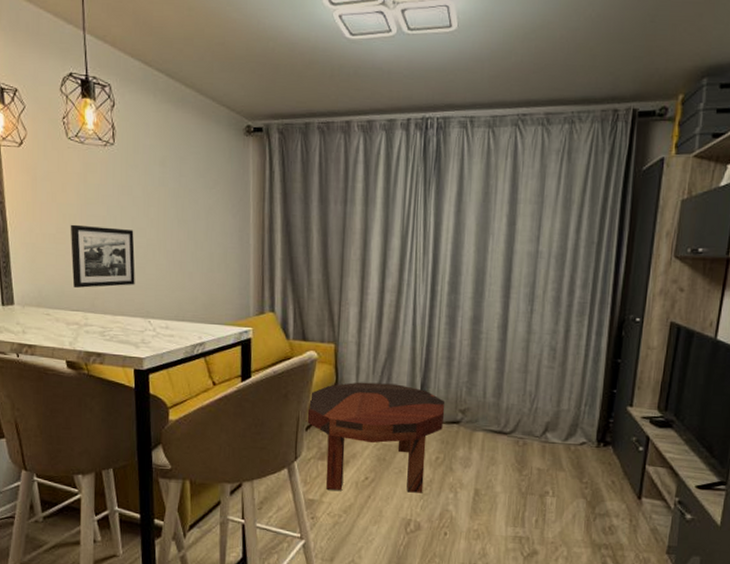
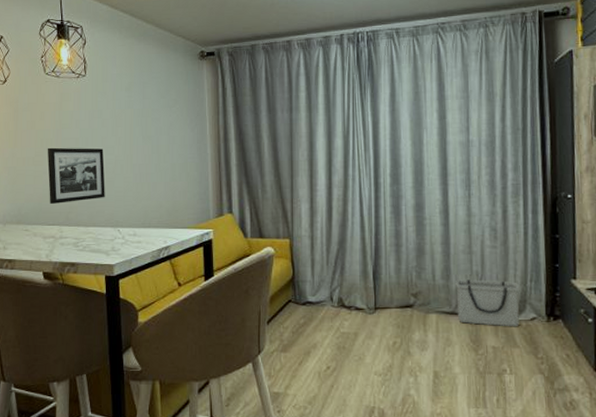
coffee table: present [306,382,446,493] -> none [267,273,398,382]
storage bin: none [505,398,574,451] -> present [454,279,520,327]

